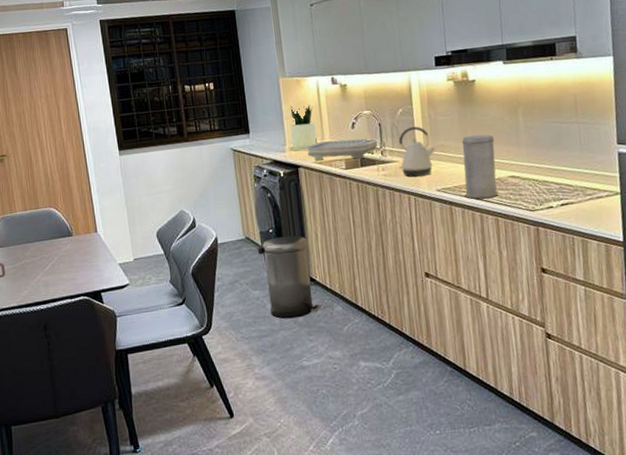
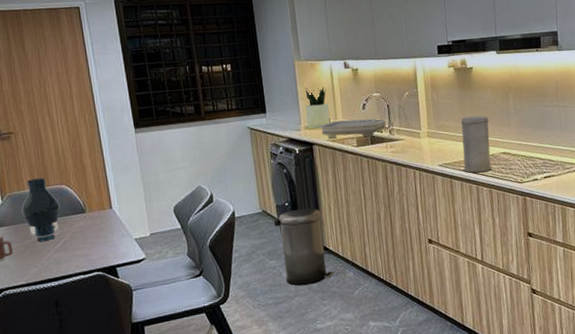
vase: none [13,200,49,264] -> present [21,177,61,242]
kettle: present [398,126,436,177] -> none [405,108,438,154]

